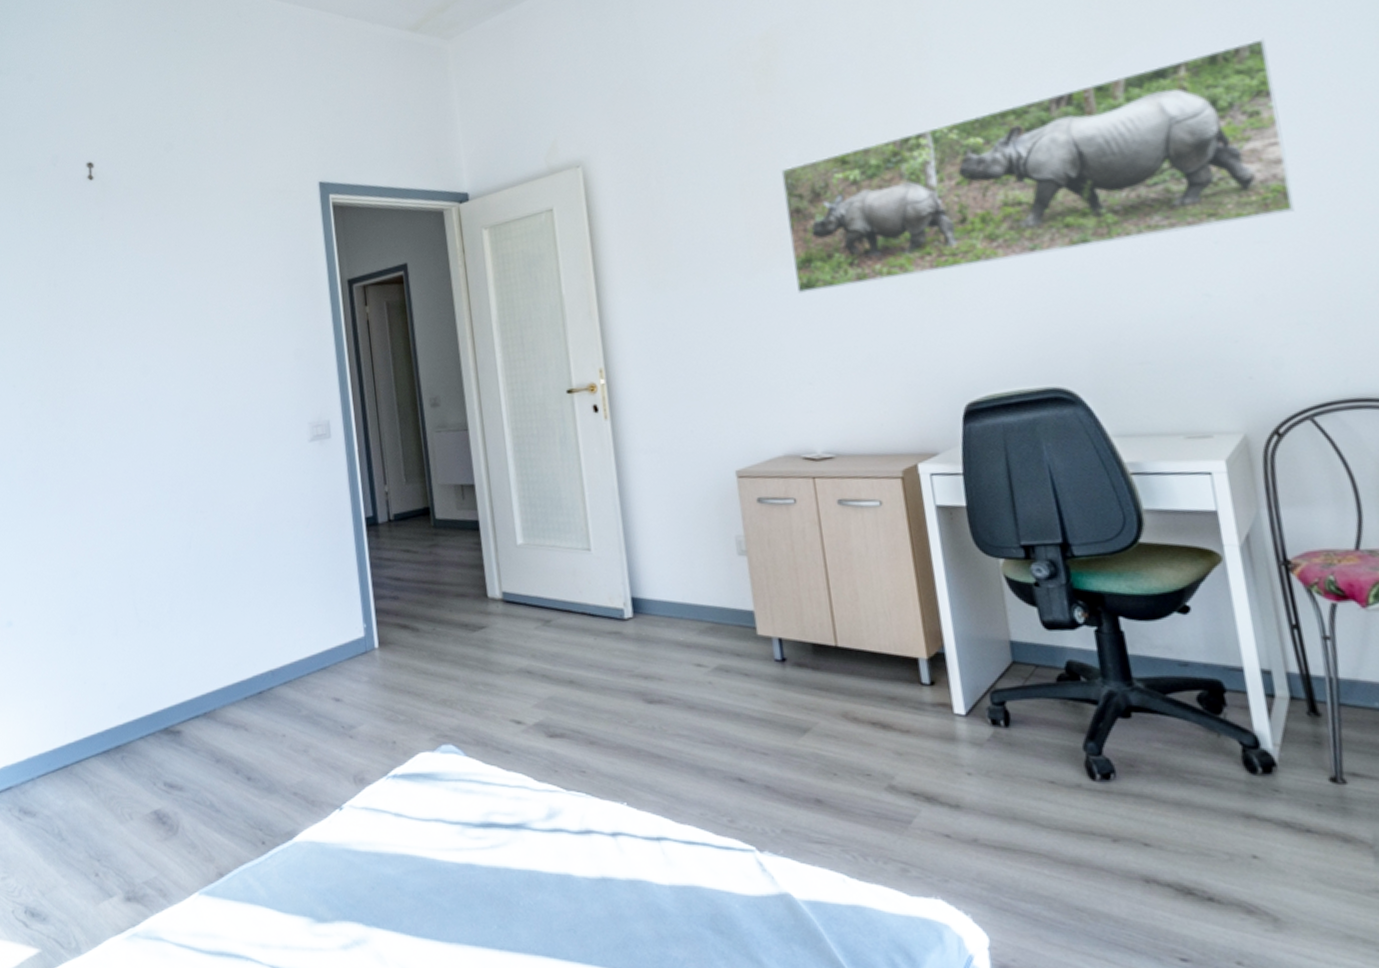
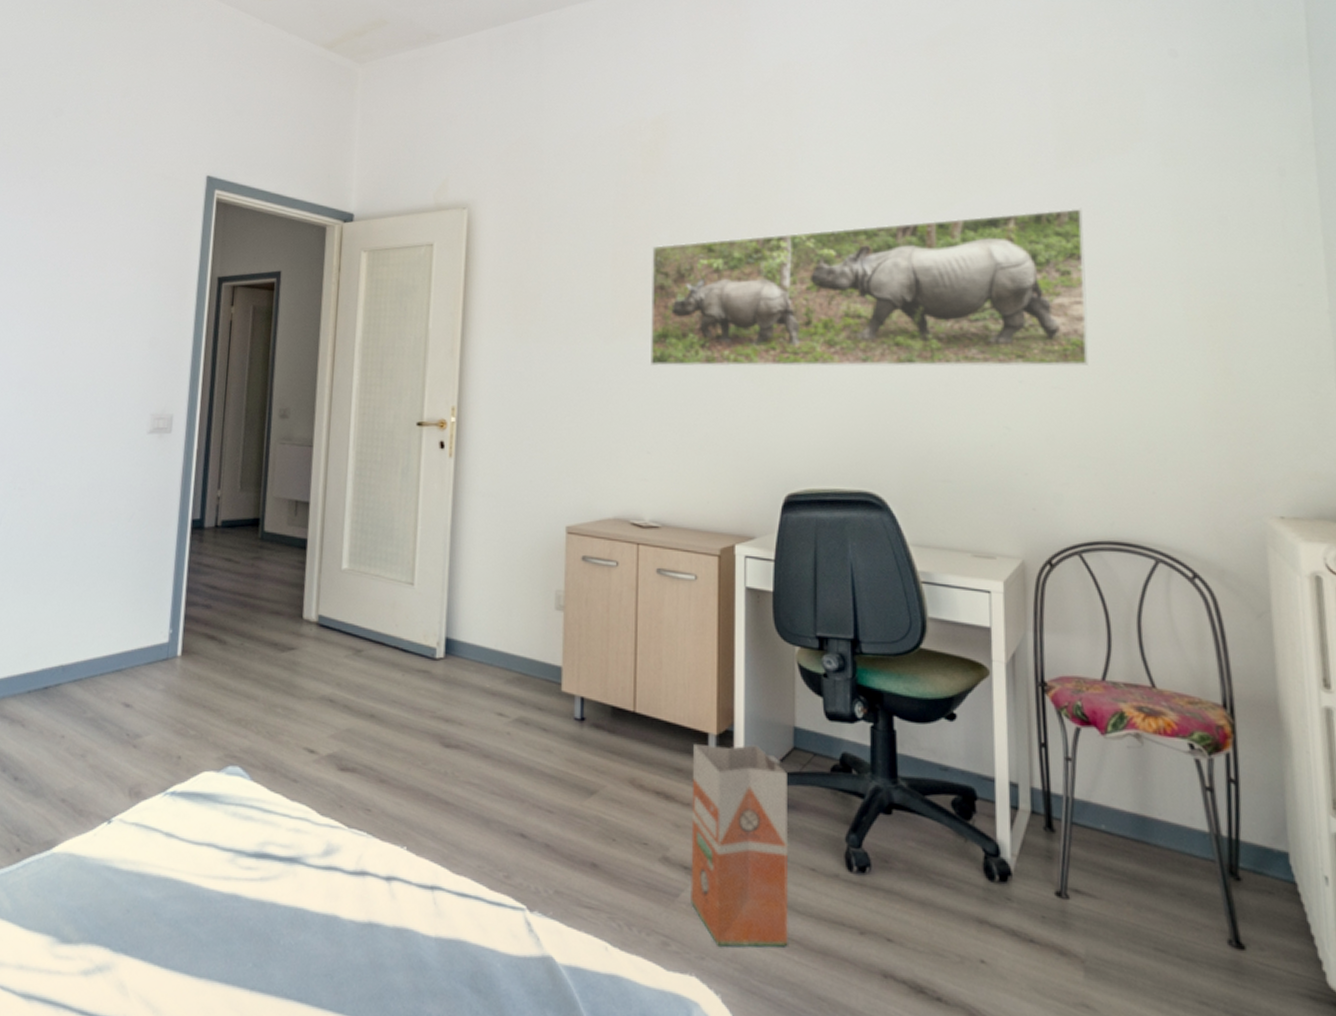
waste bin: none [904,664,1036,869] -> present [691,743,789,948]

